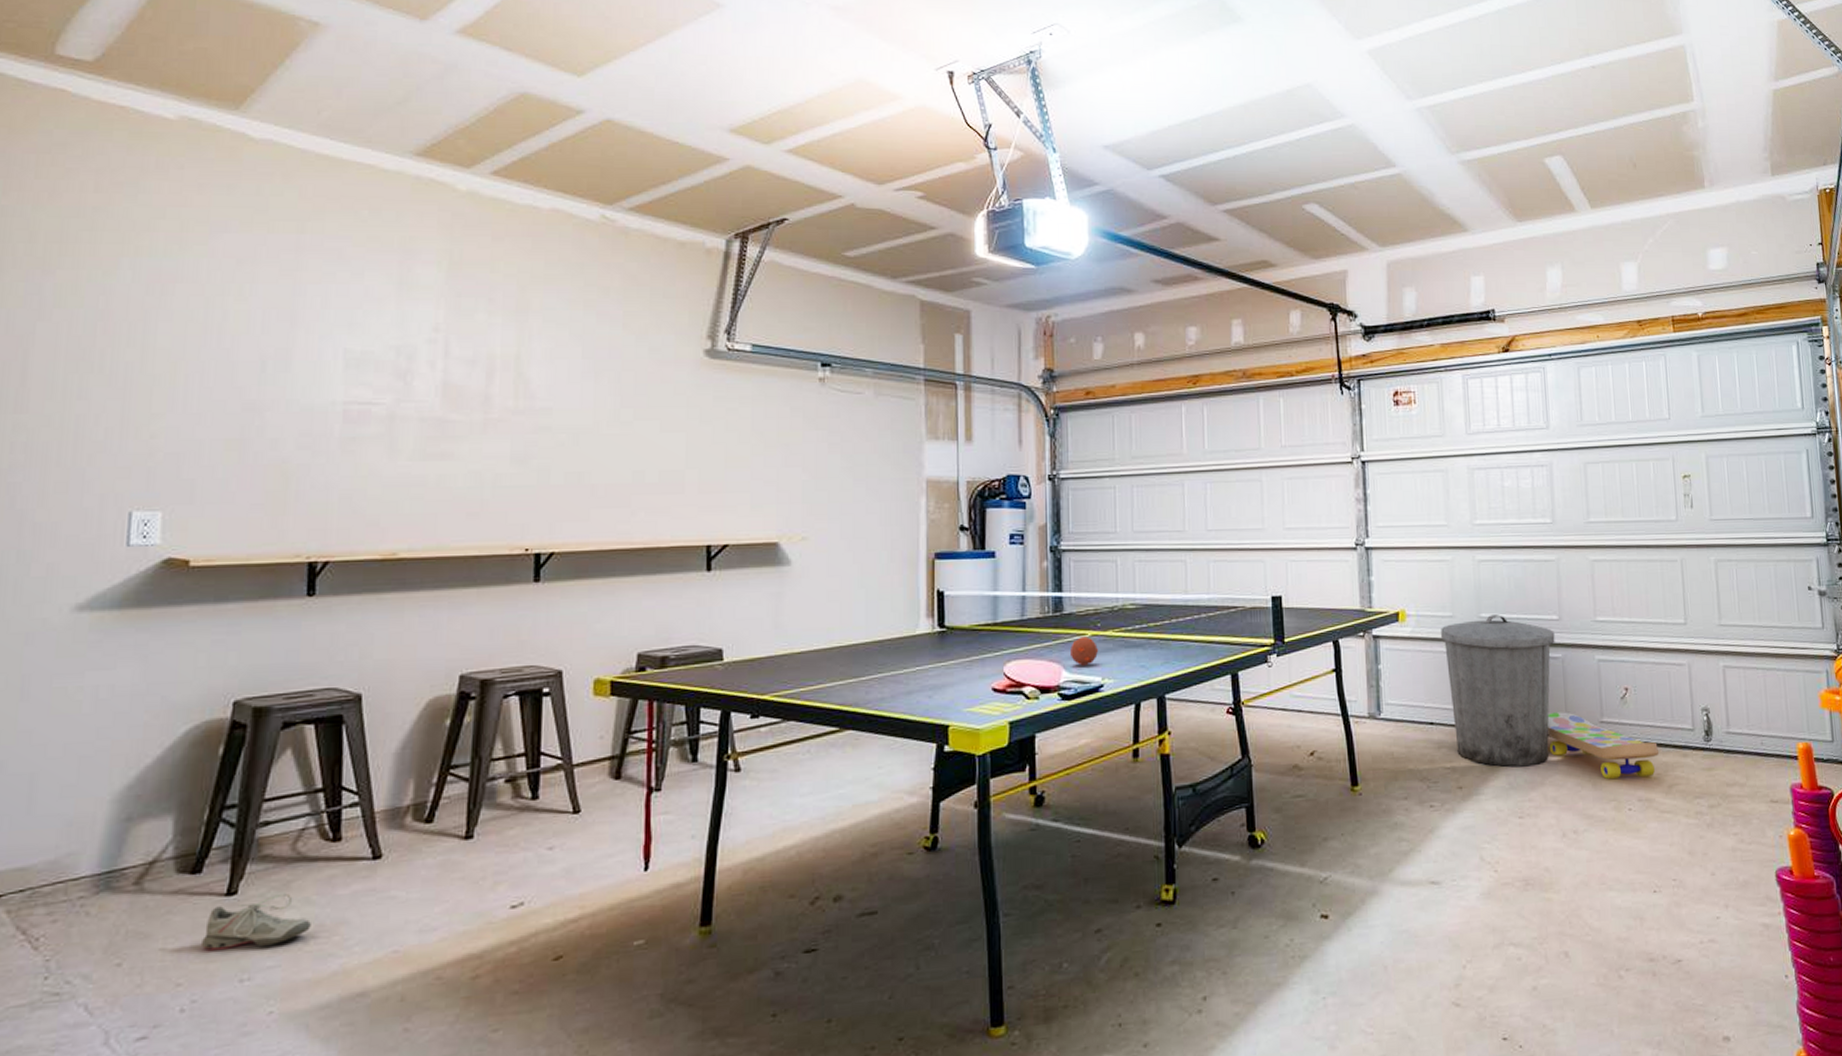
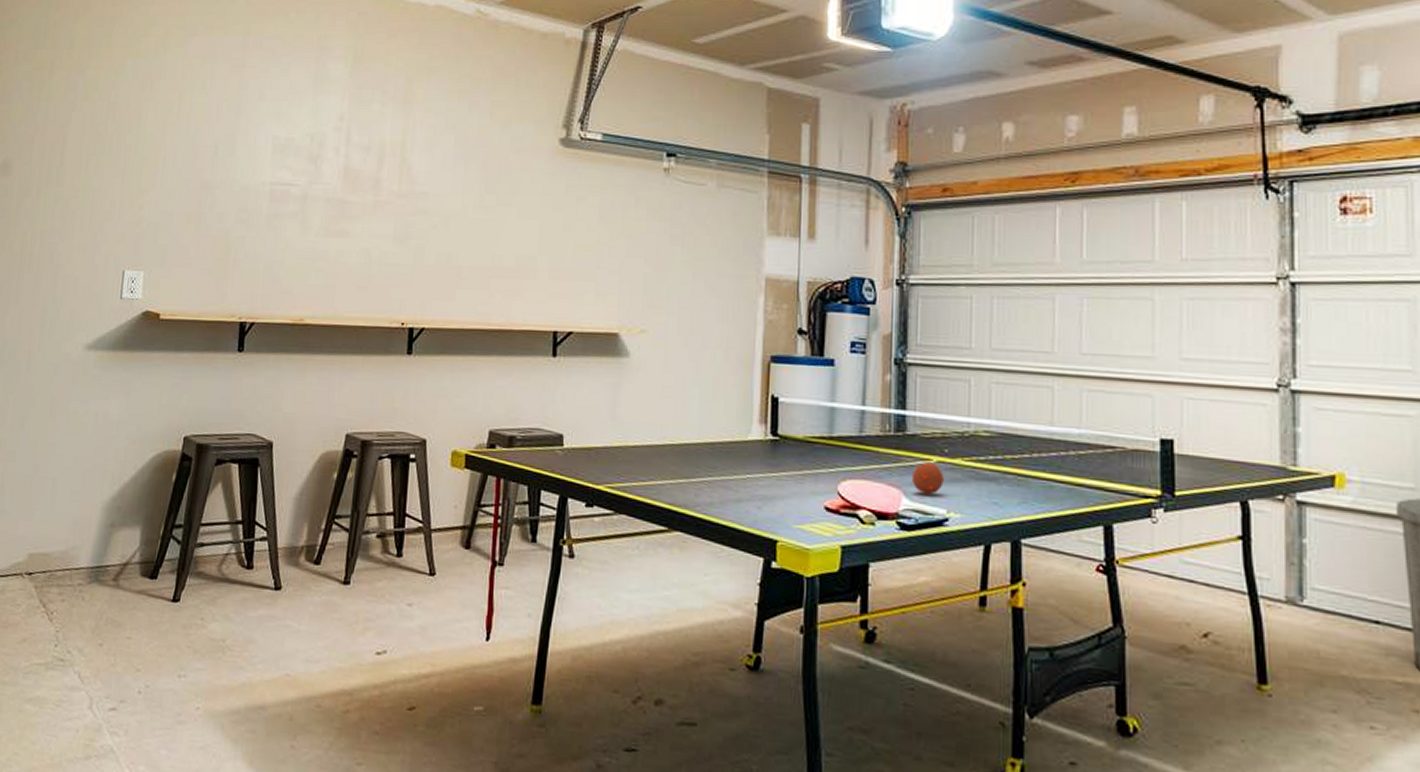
athletic shoe: present [202,893,311,950] -> none [154,607,229,651]

